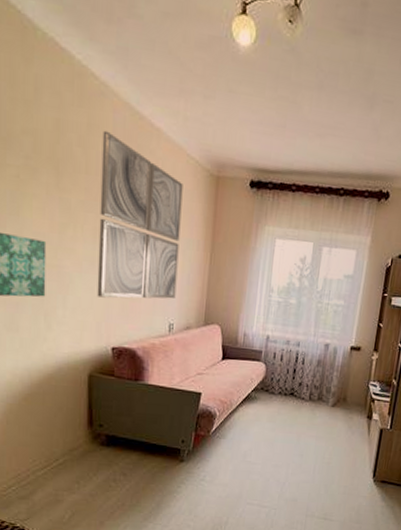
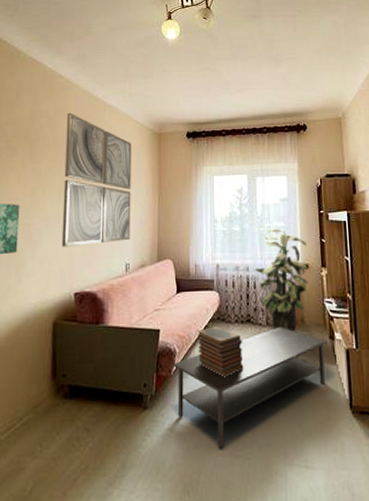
coffee table: none [212,402,365,499] -> present [173,326,328,449]
book stack: none [236,395,283,442] -> present [197,325,244,377]
indoor plant: none [305,306,363,409] -> present [254,228,309,332]

